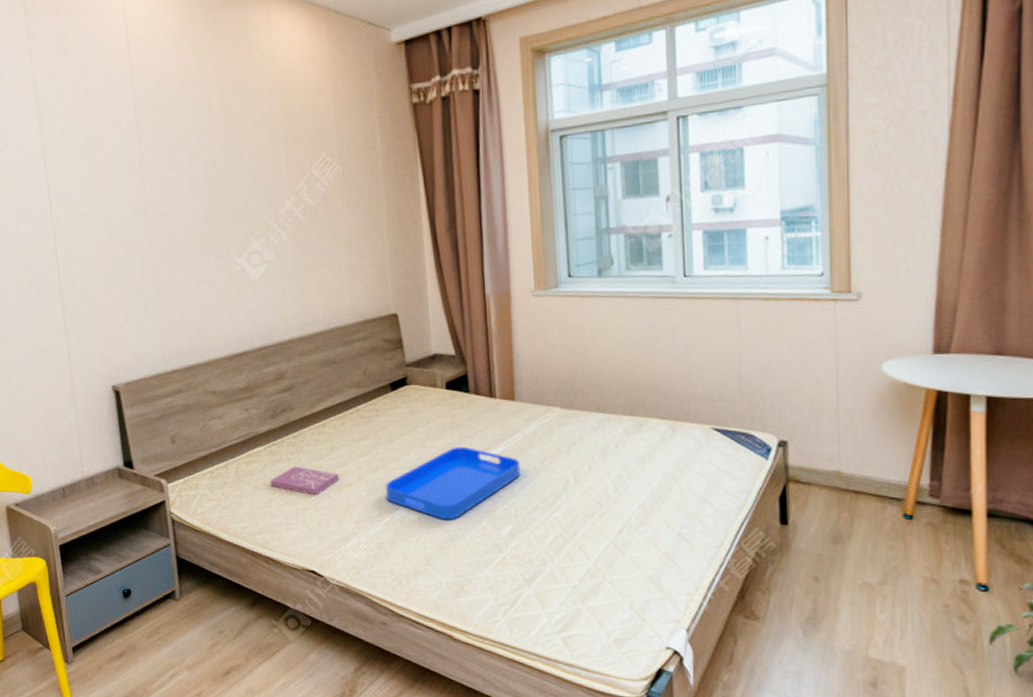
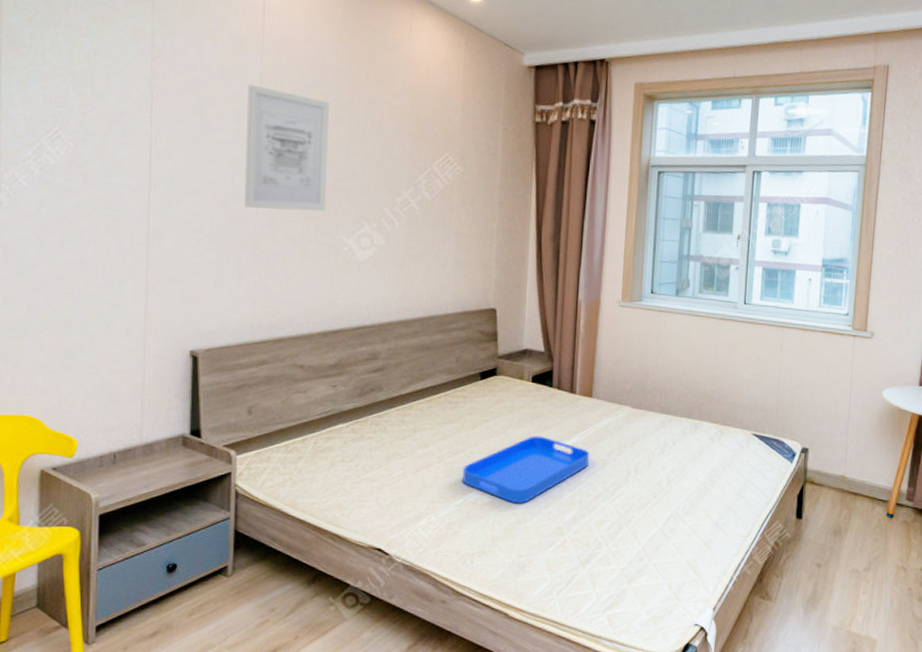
wall art: none [124,115,213,240] -> present [244,84,329,212]
book: present [269,466,339,496] -> none [347,445,418,475]

